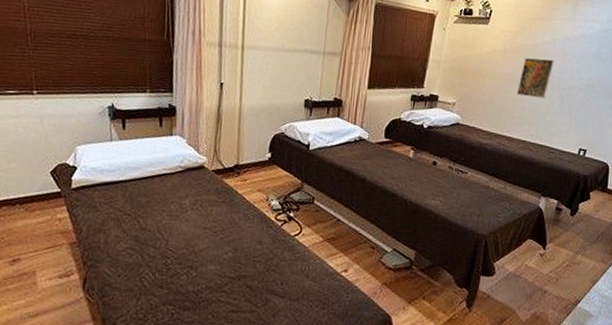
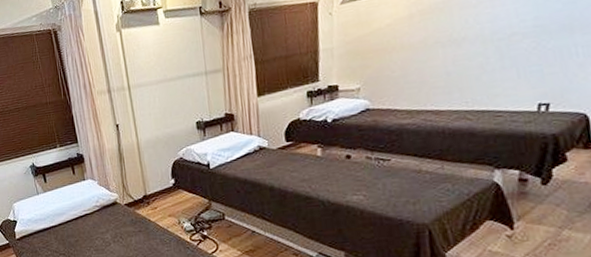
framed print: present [516,58,554,99] -> none [435,9,480,61]

